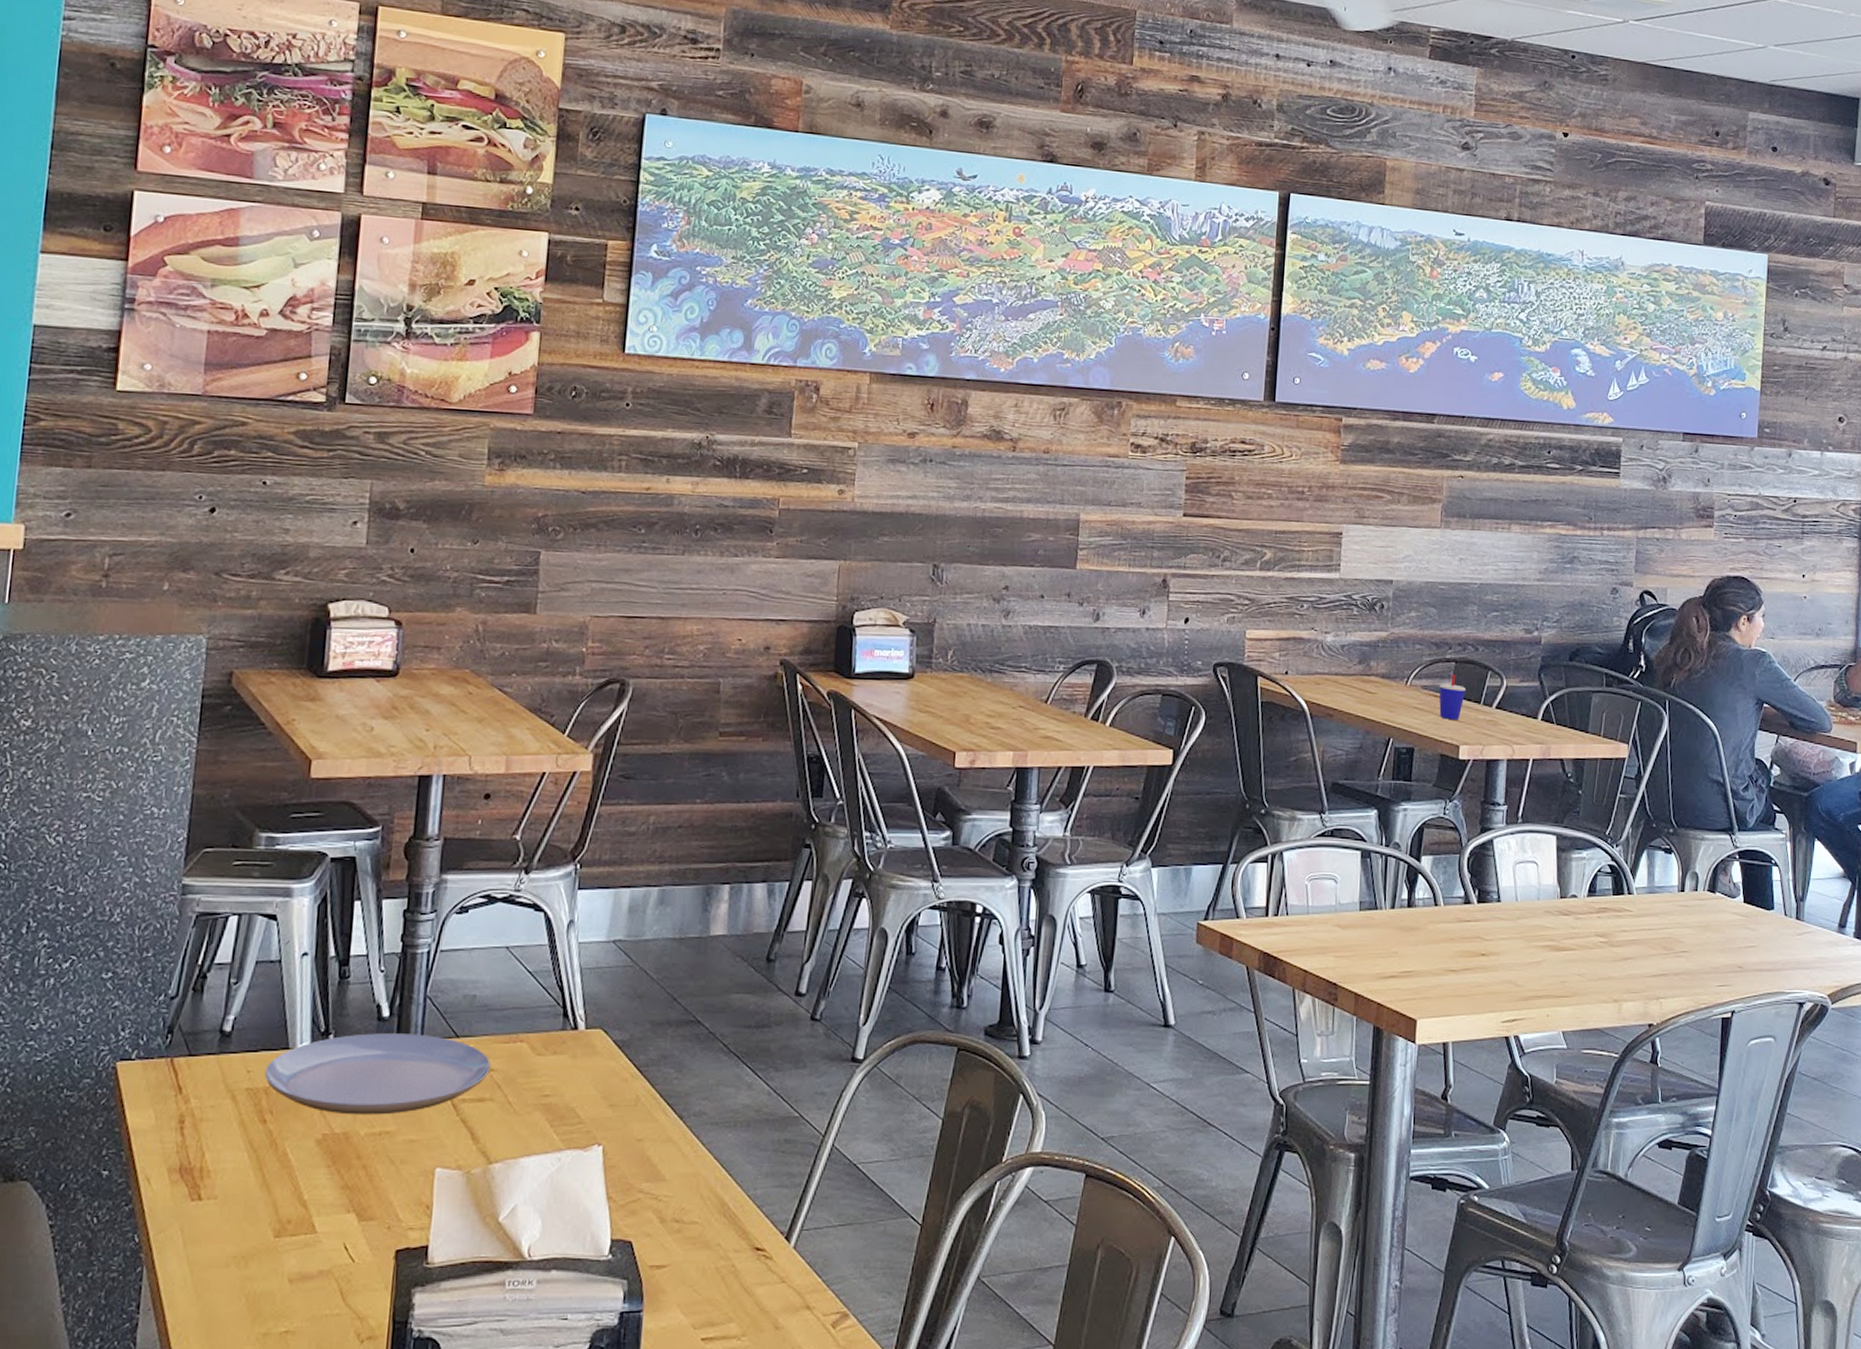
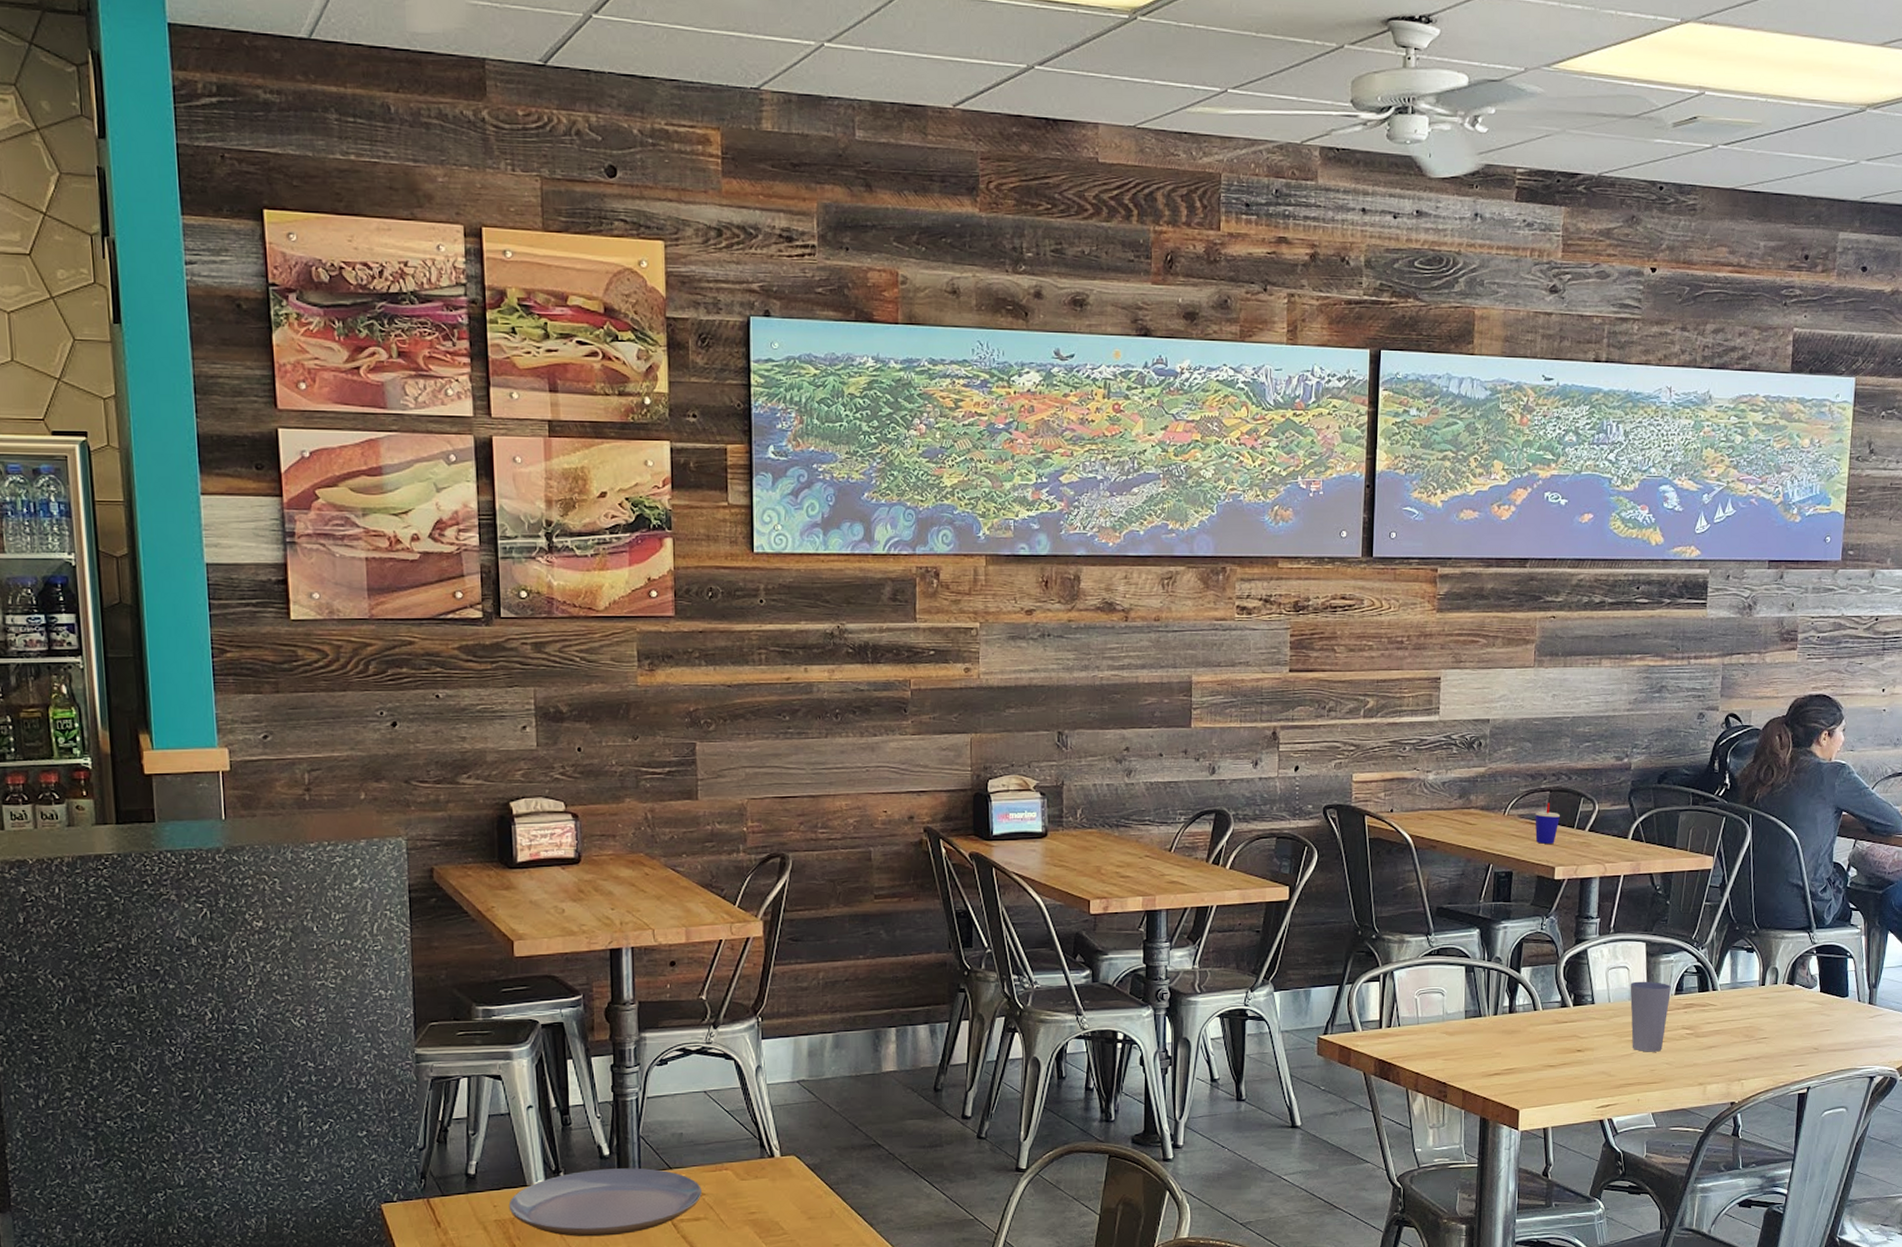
cup: none [1539,879,1583,961] -> present [1630,981,1671,1052]

